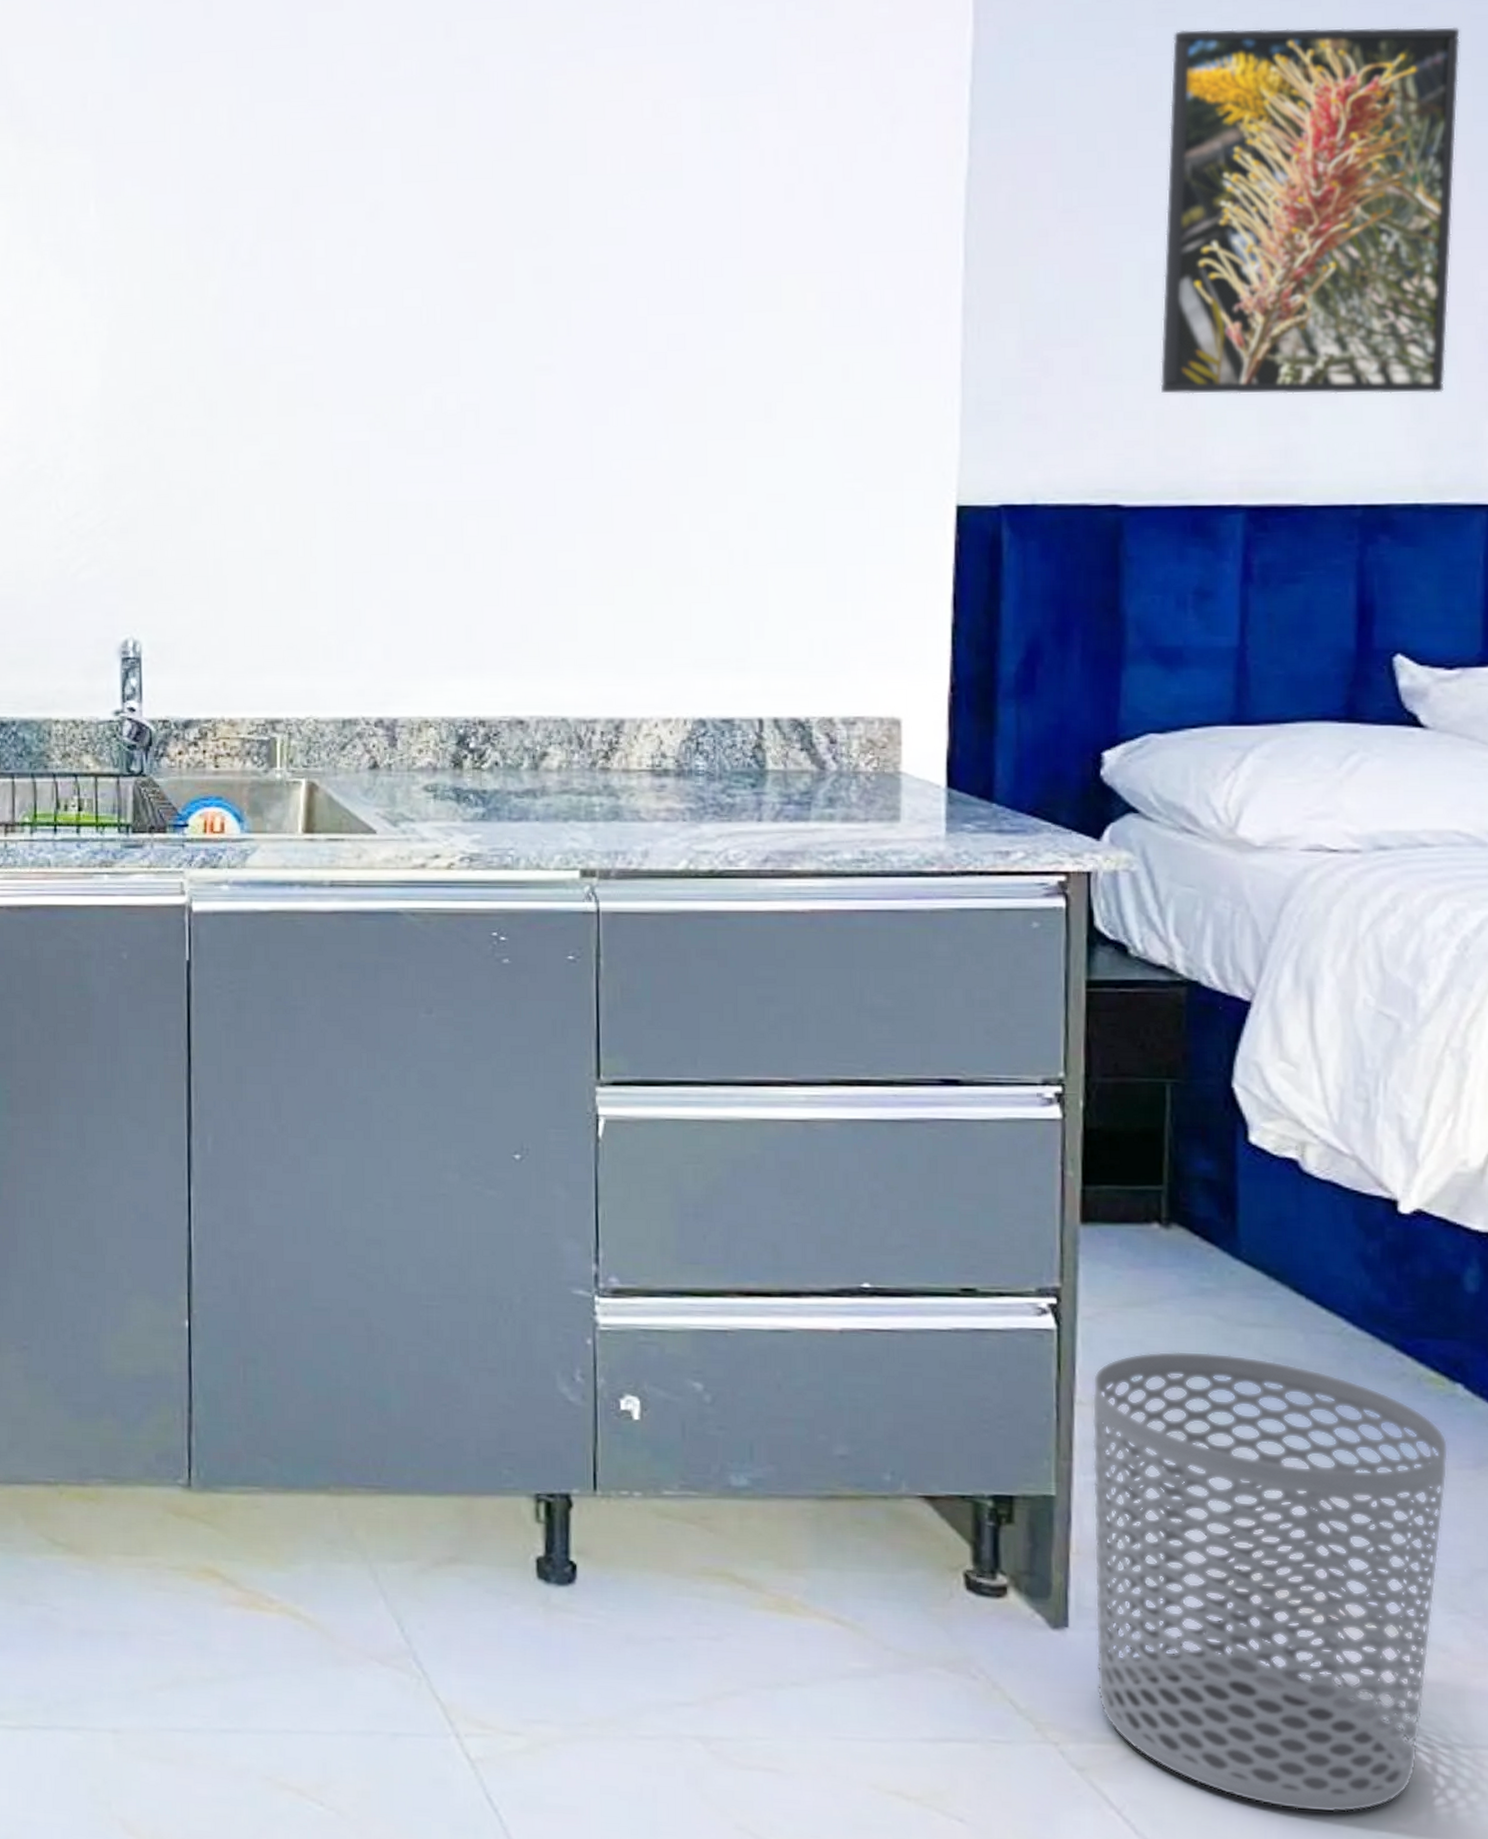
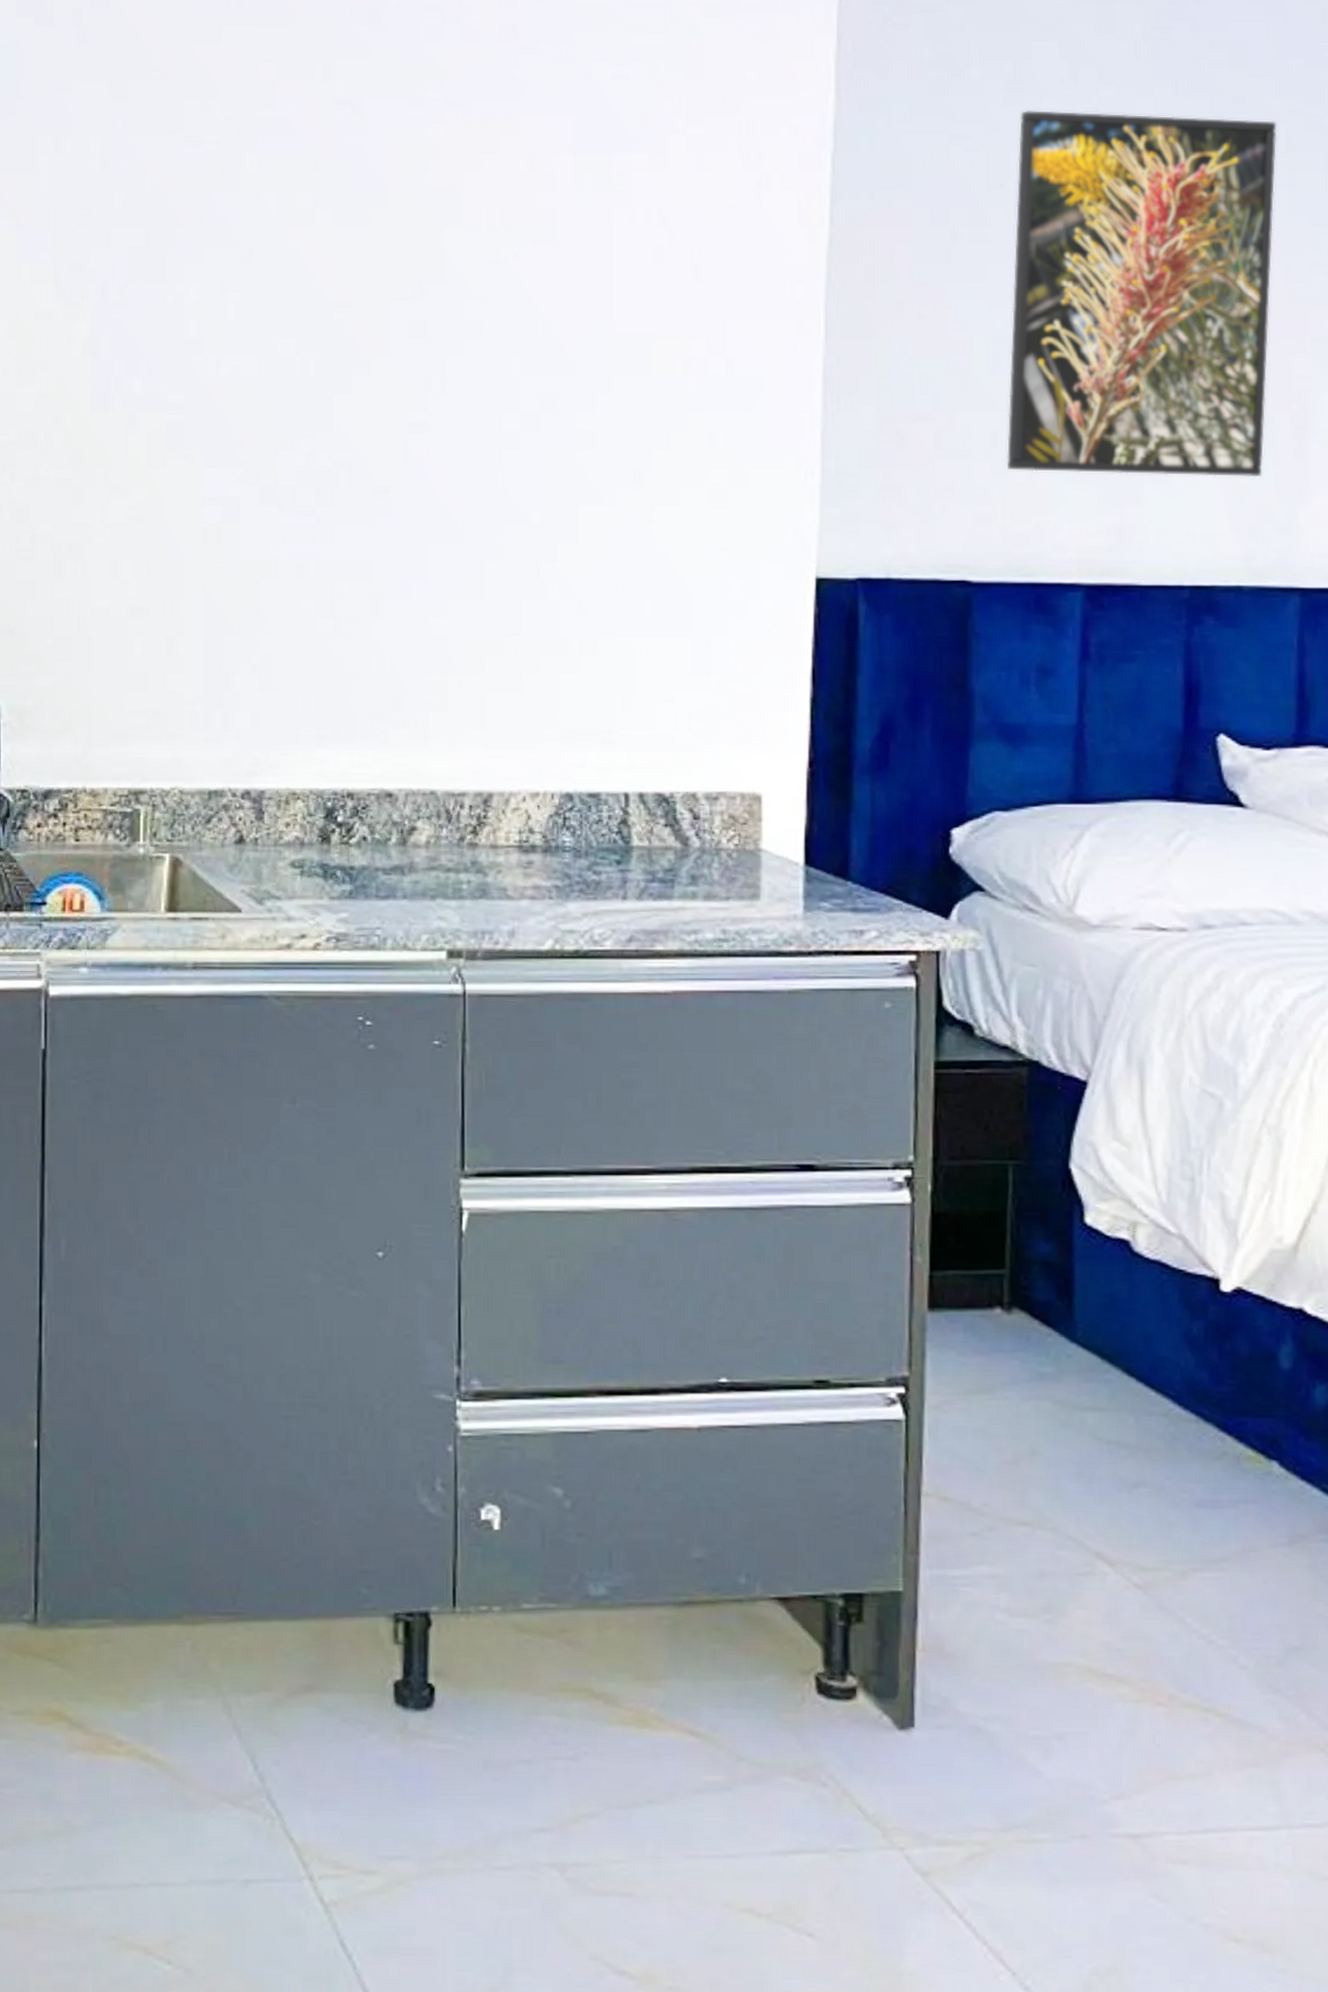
waste bin: present [1092,1351,1449,1813] -> none [937,1438,1265,1903]

